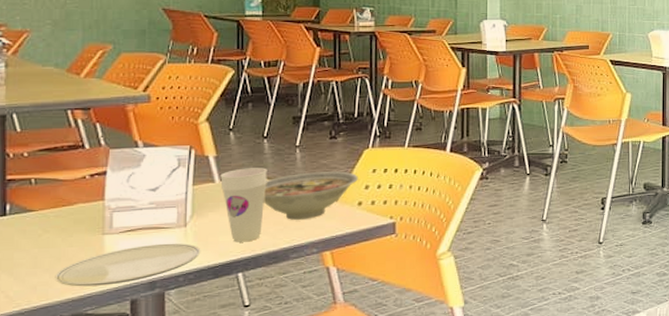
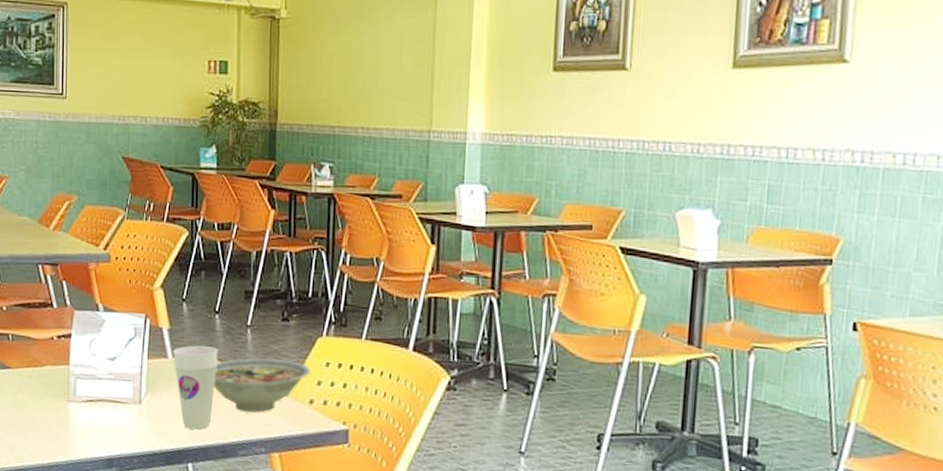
plate: present [55,243,201,287] -> none [28,418,154,456]

